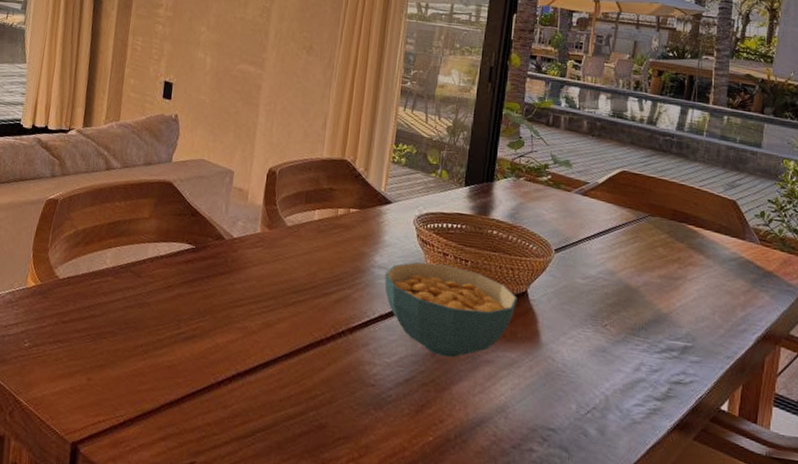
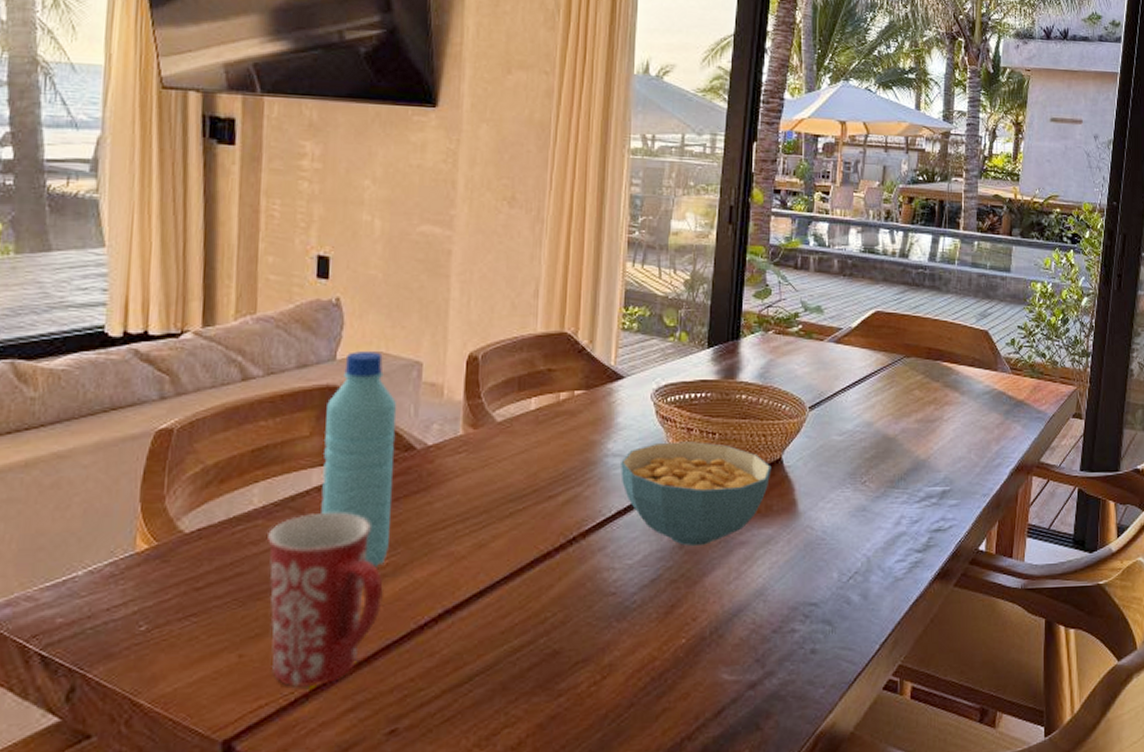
mug: none [109,278,193,415] -> present [267,513,383,687]
water bottle: none [152,157,213,329] -> present [321,351,397,568]

